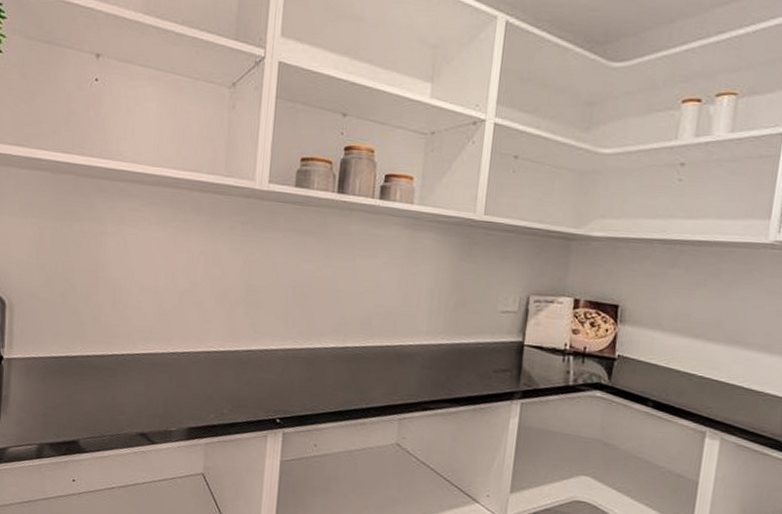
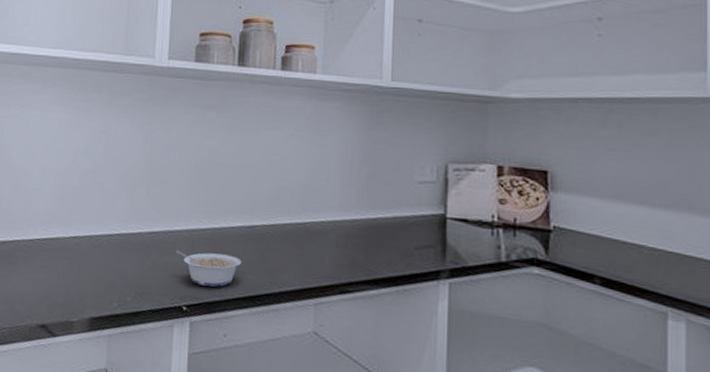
legume: none [271,367,334,402] -> present [176,250,242,287]

